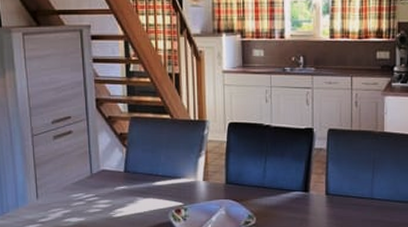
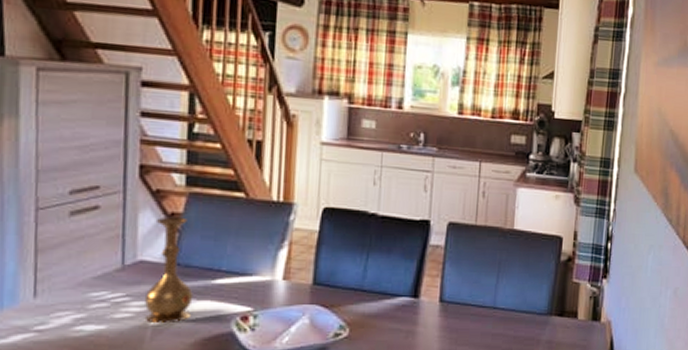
vase: none [108,136,141,216] -> present [144,216,194,324]

